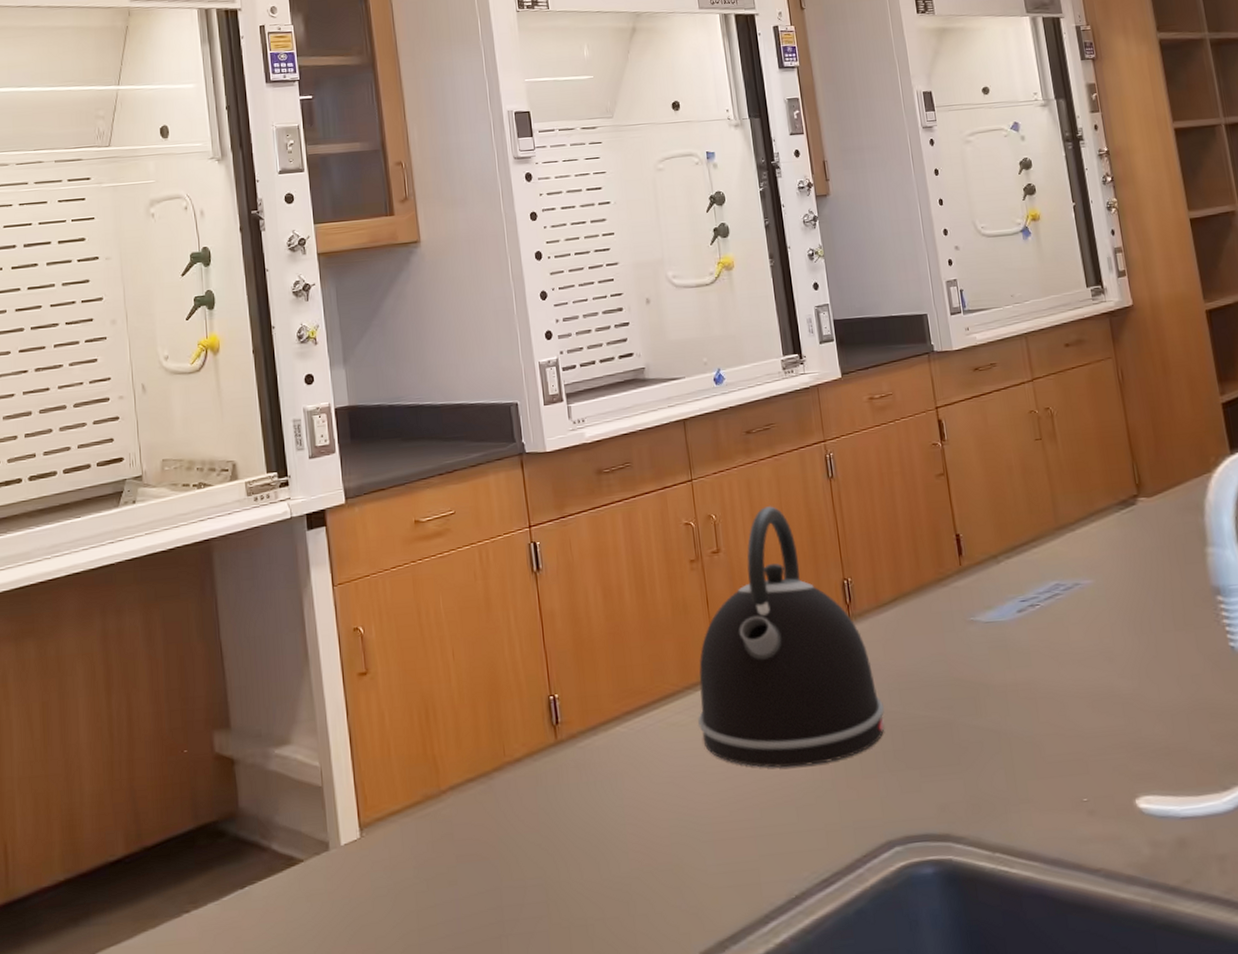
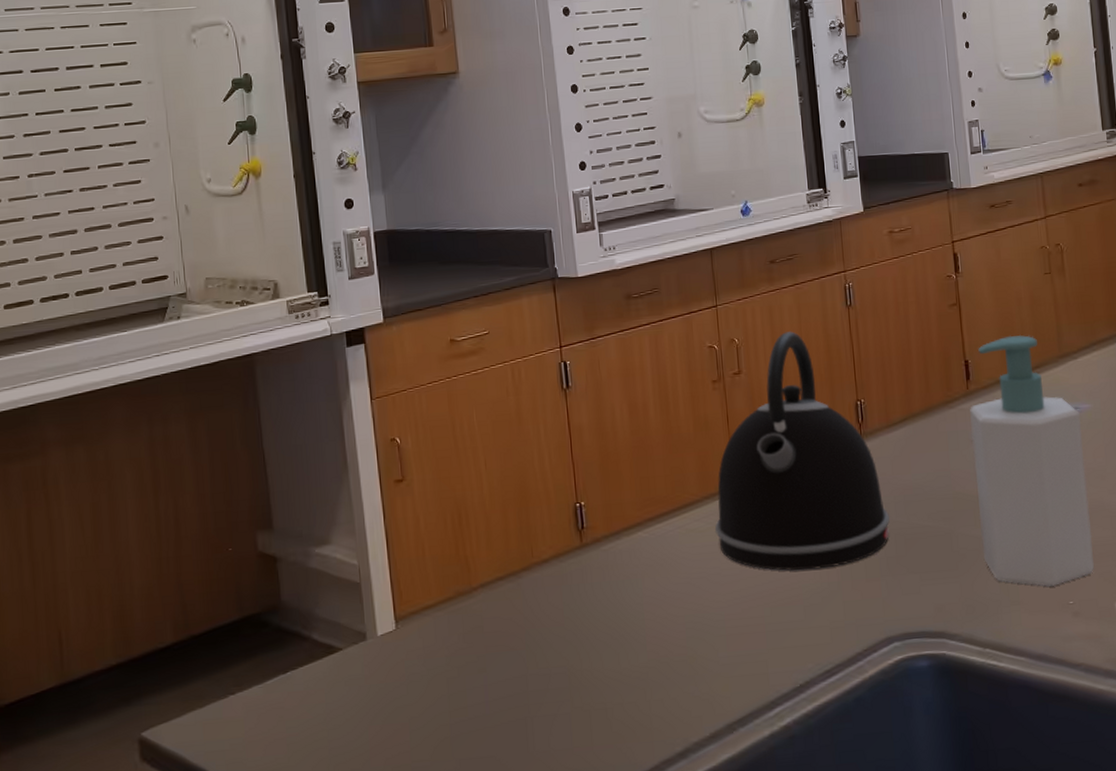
soap bottle: none [964,506,1108,782] -> present [970,335,1094,587]

